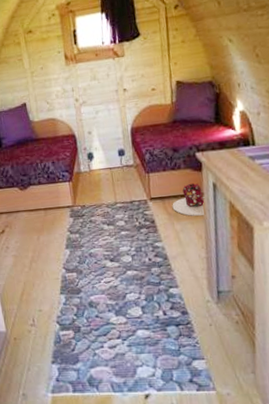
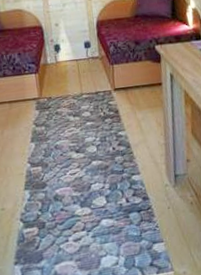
drawstring pouch: present [172,182,206,217] -> none [134,73,164,105]

